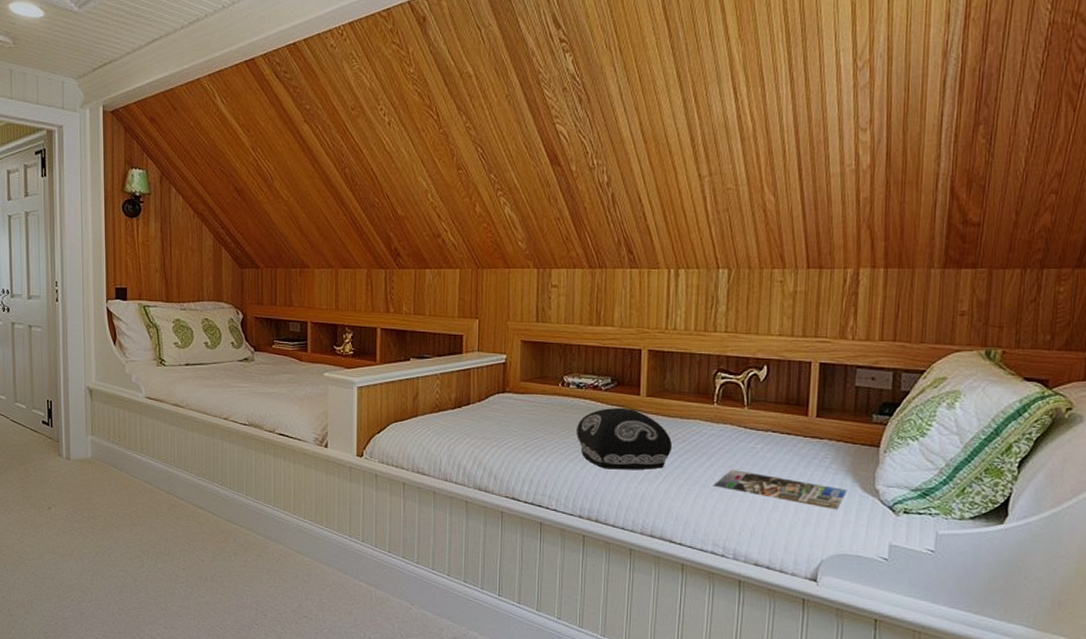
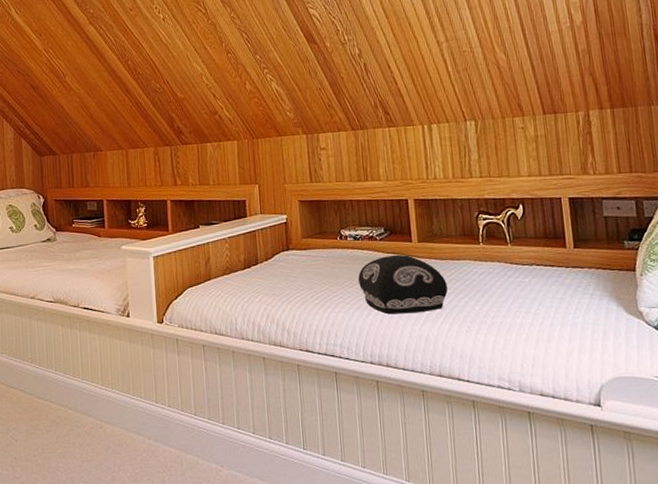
magazine: present [713,470,847,511] -> none [490,304,614,335]

